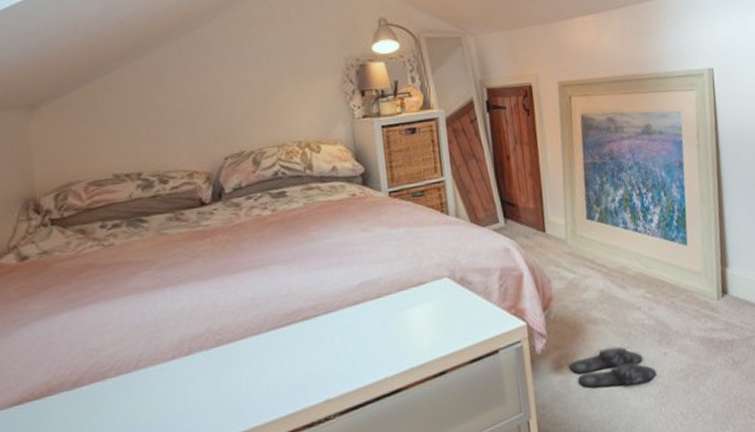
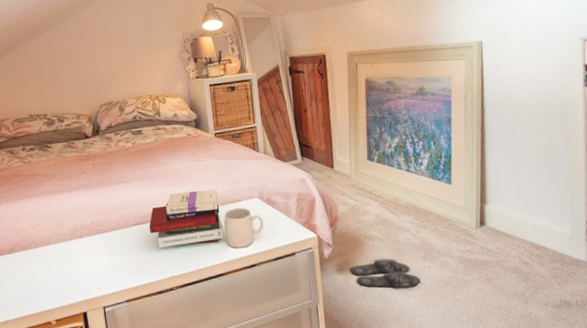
books: none [294,269,402,359] -> present [149,189,224,248]
mug: none [401,292,457,351] -> present [224,207,264,248]

